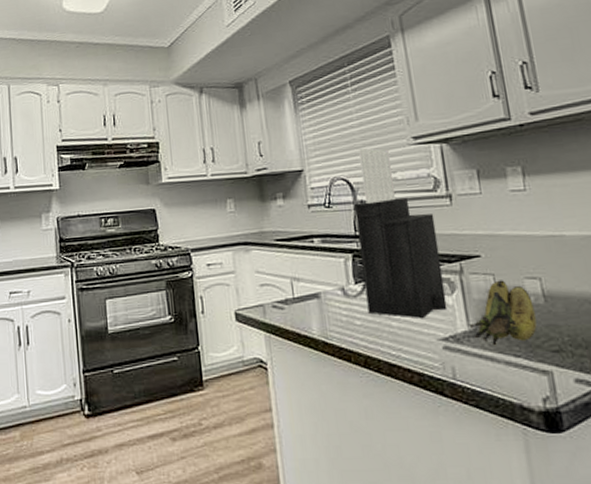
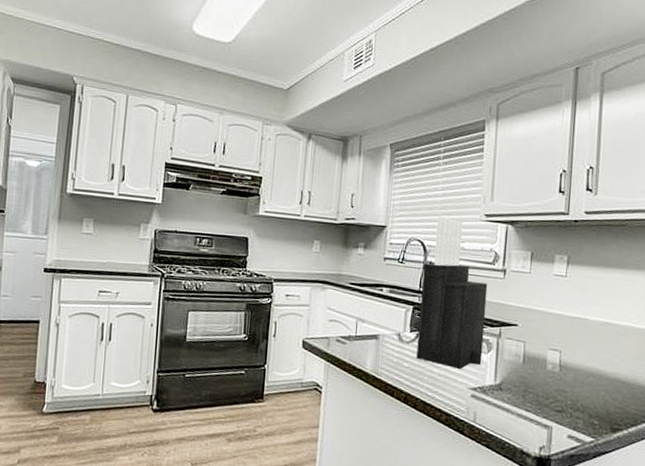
banana: present [469,280,537,346] -> none [495,347,551,400]

